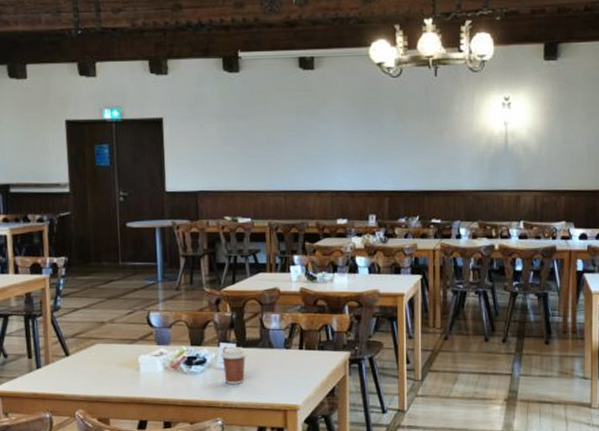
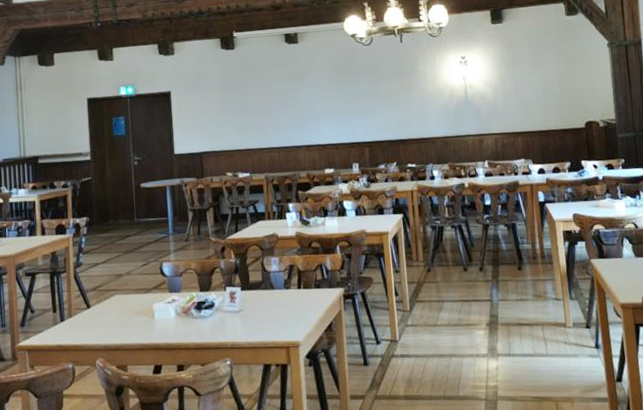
coffee cup: present [221,346,248,384] -> none [227,289,252,325]

